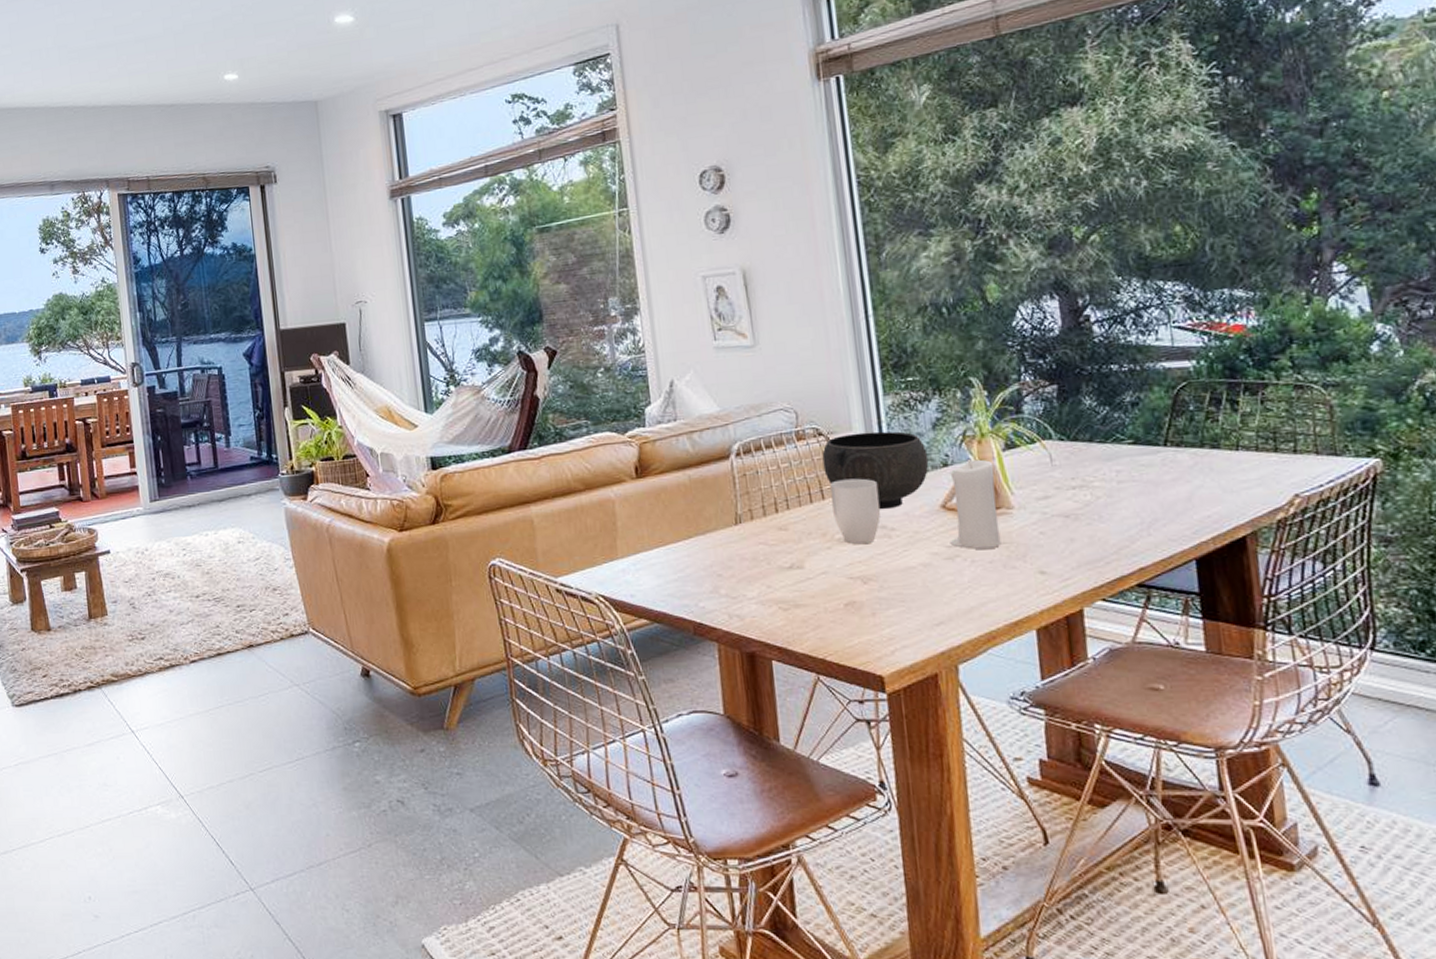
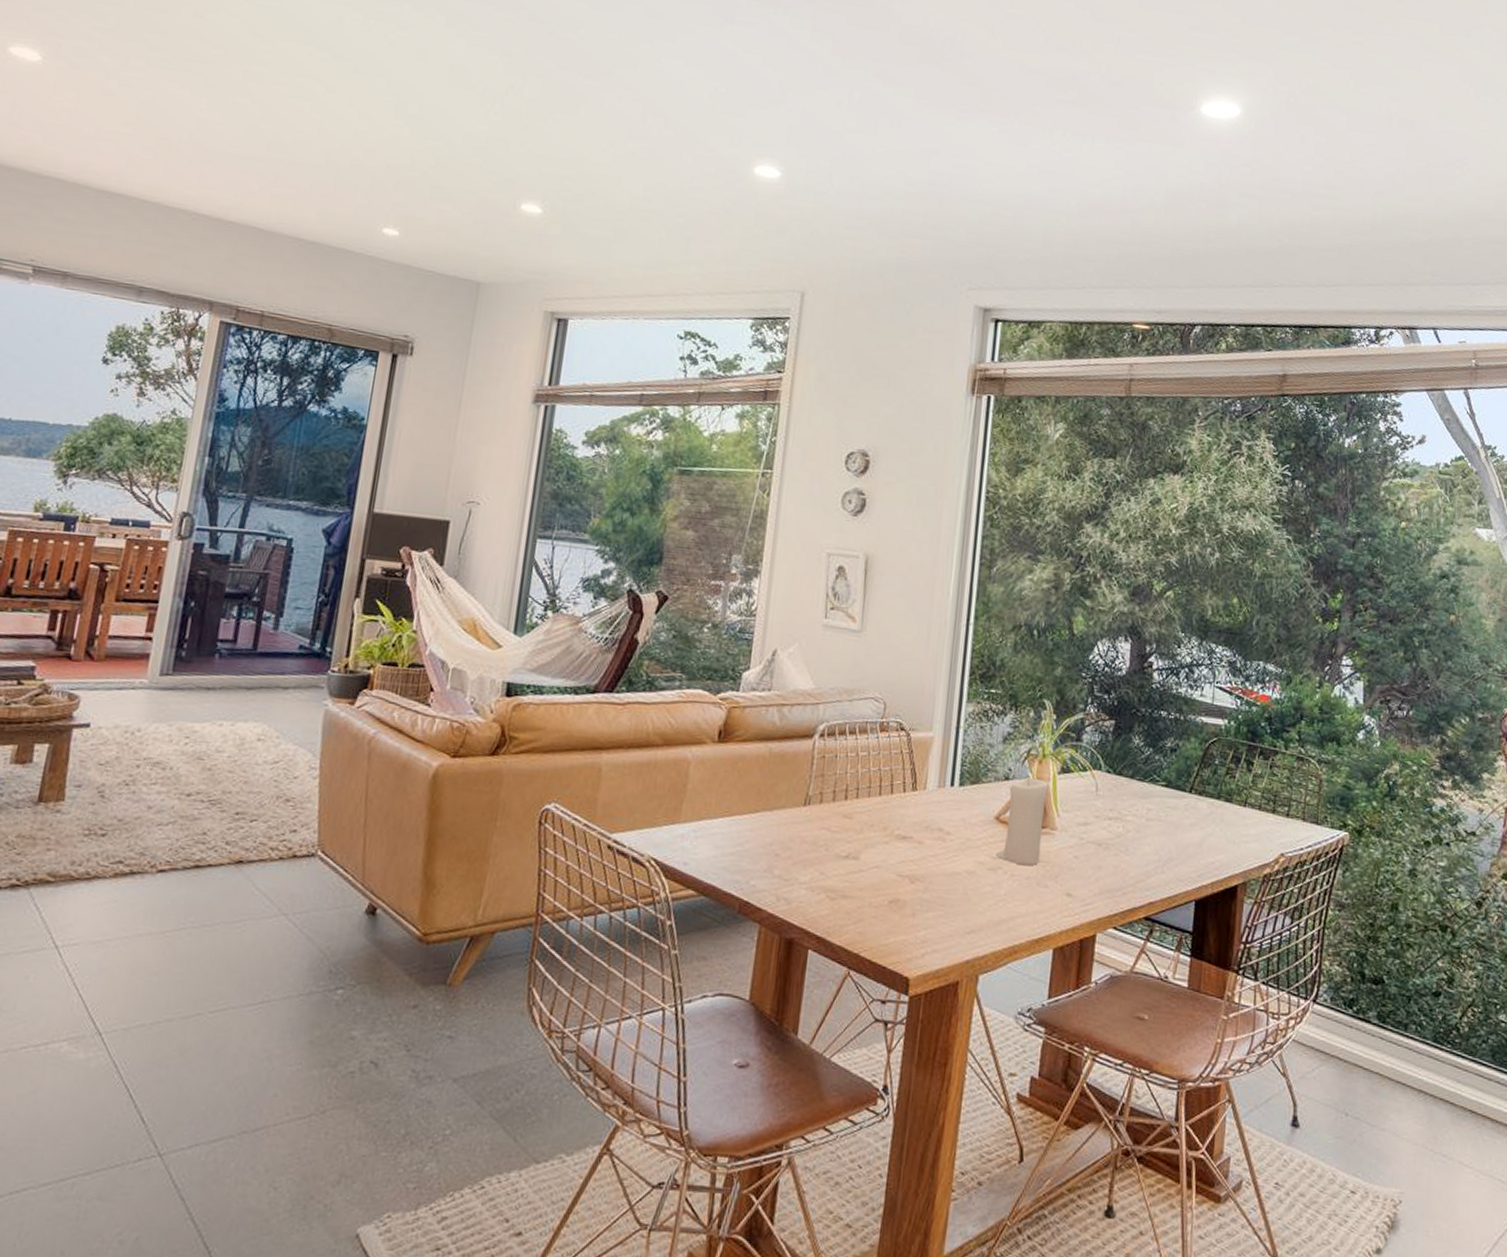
bowl: present [822,431,929,510] -> none [898,733,994,813]
mug: present [830,478,881,545] -> none [897,776,944,844]

